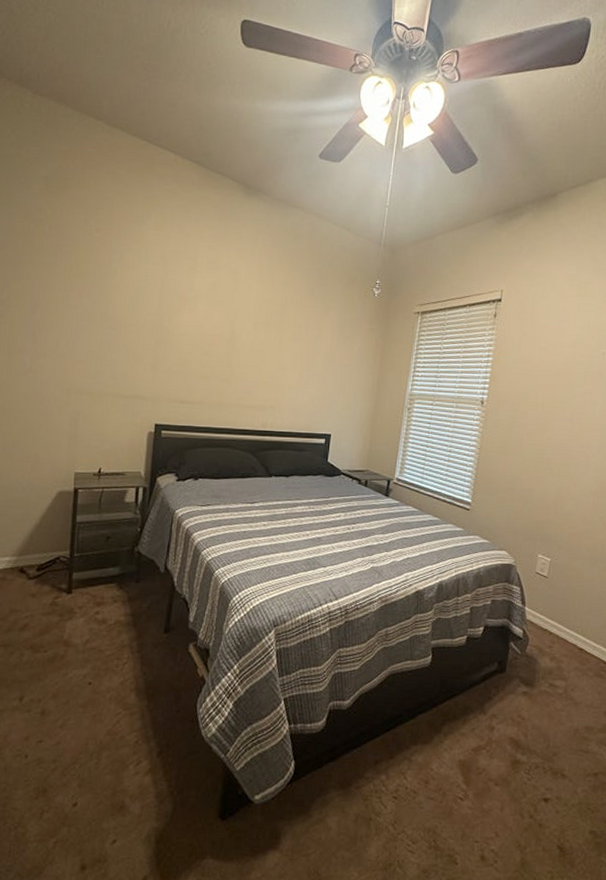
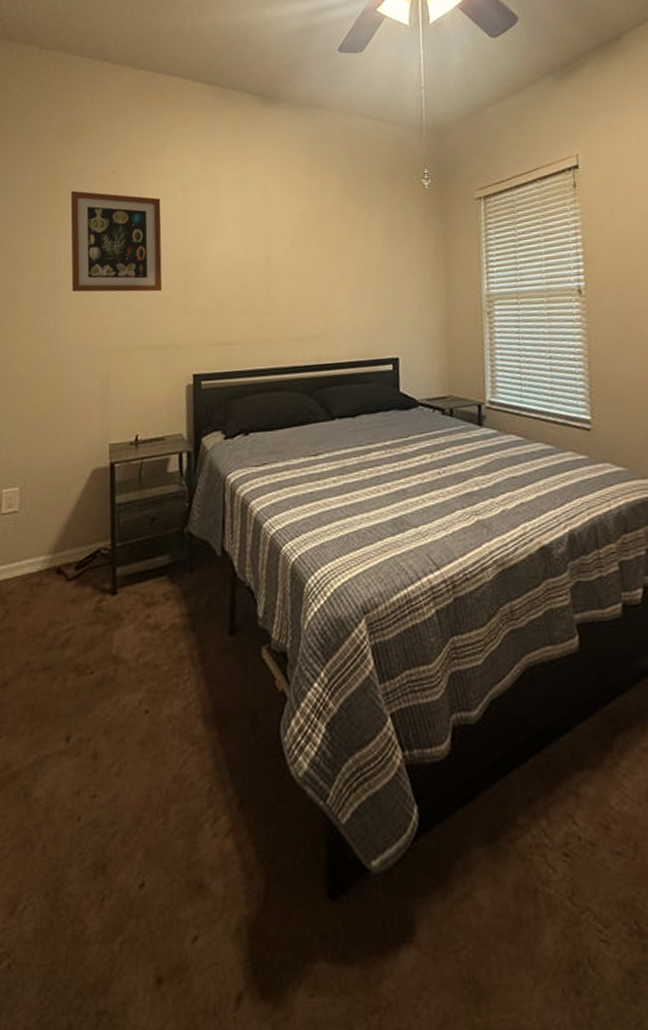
wall art: none [50,241,141,348] -> present [71,190,163,293]

